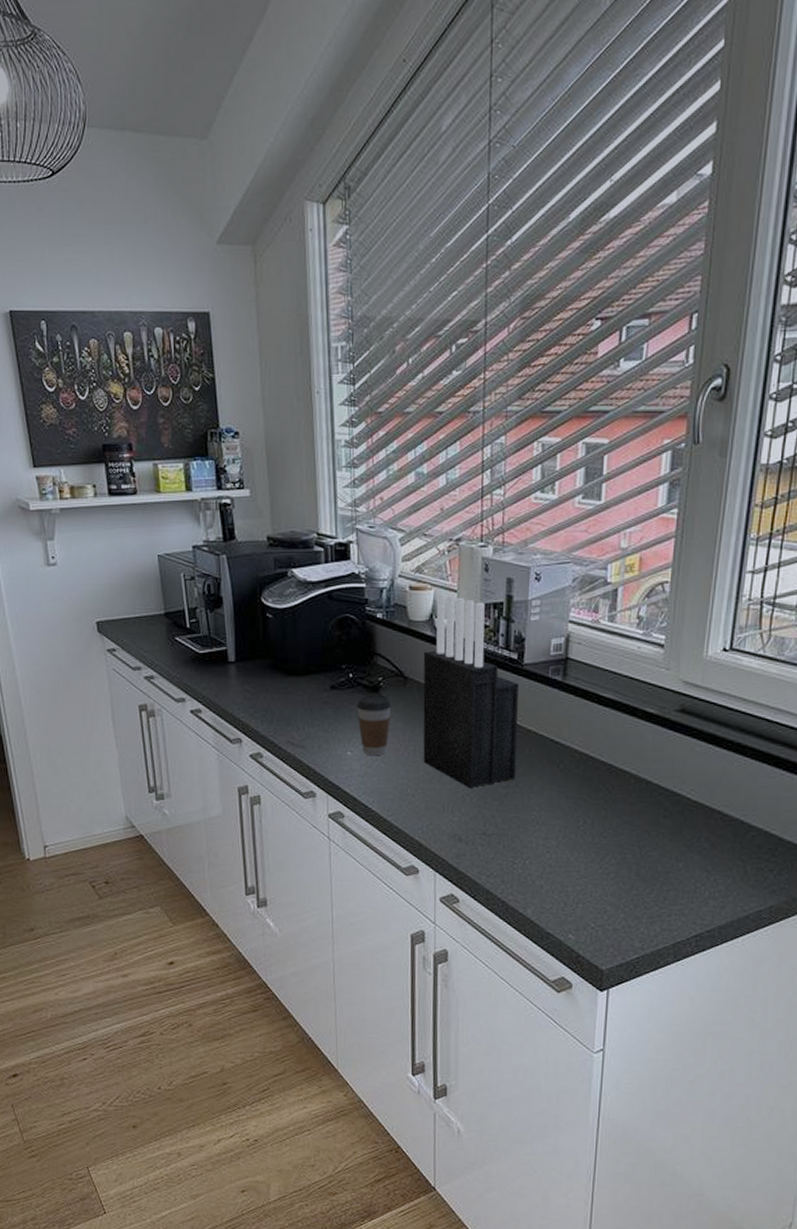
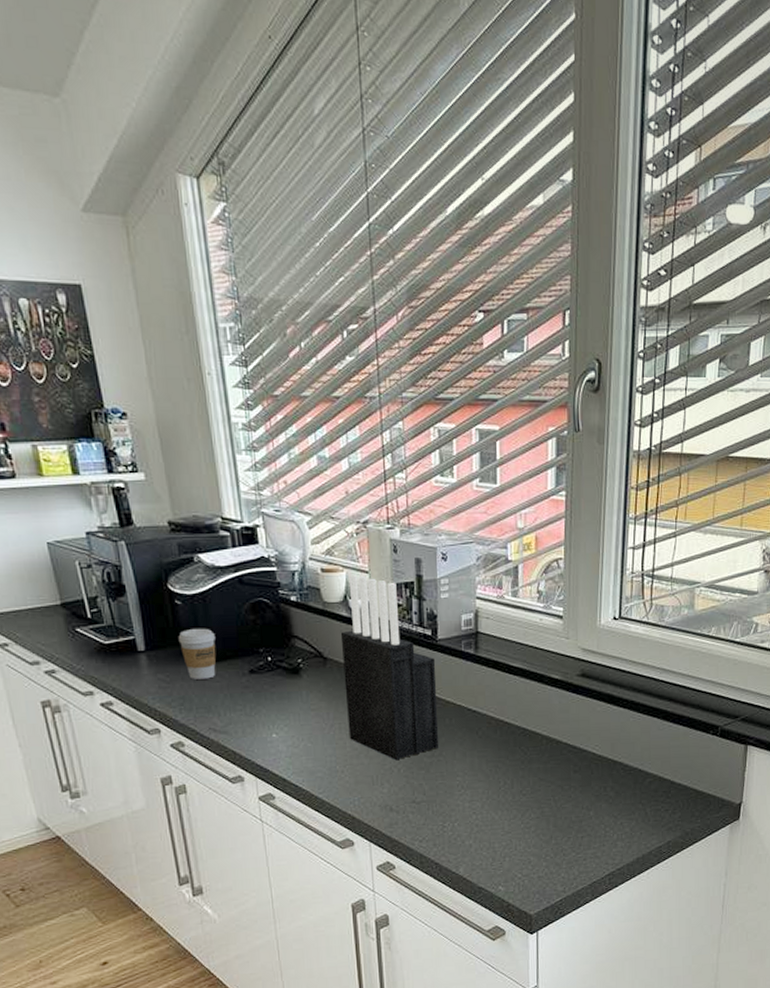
coffee cup: none [266,641,301,692] -> present [178,628,216,679]
coffee cup: present [357,694,392,756] -> none [278,676,314,737]

